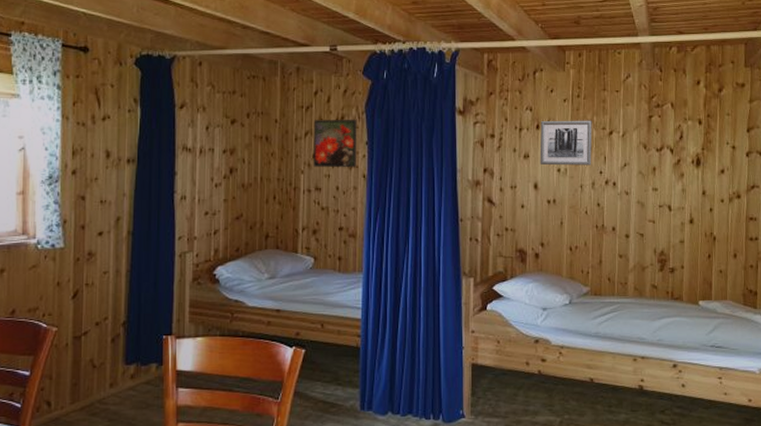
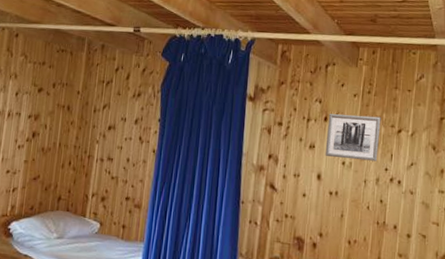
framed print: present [313,119,357,168] -> none [108,94,153,143]

